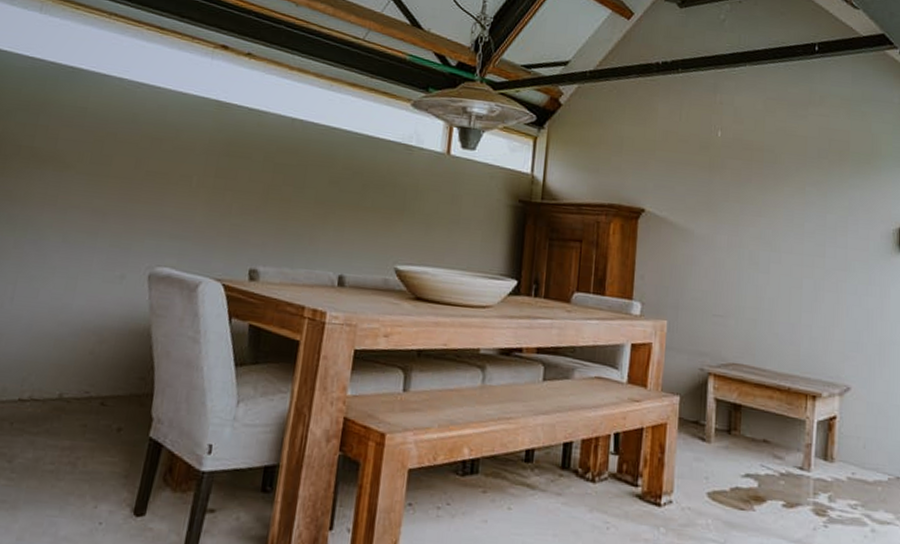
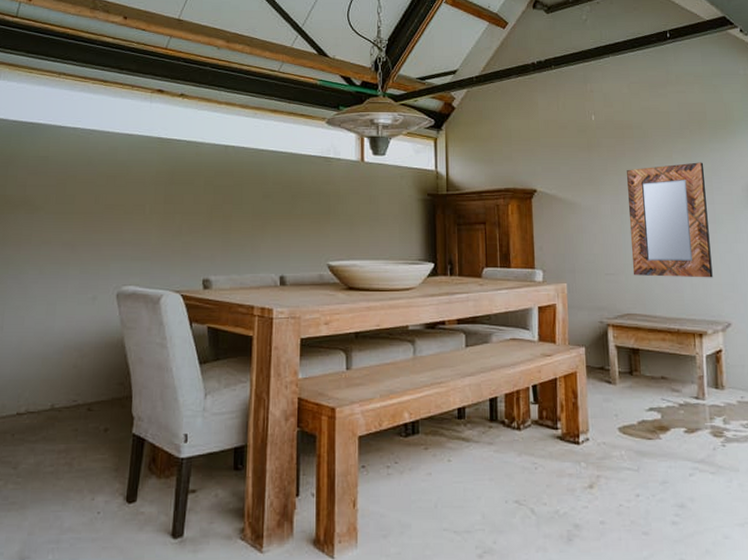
home mirror: none [744,197,840,333] -> present [627,162,713,278]

